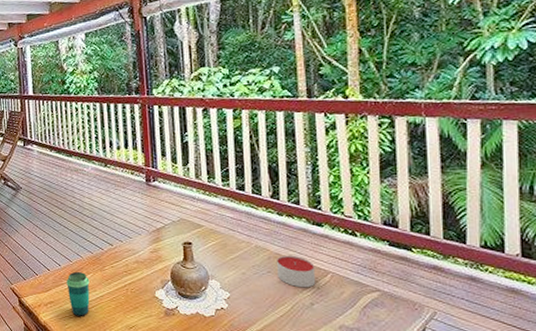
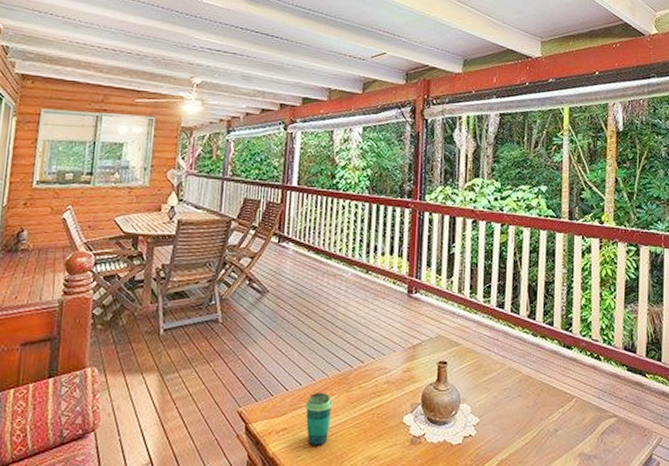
candle: present [277,255,316,288] -> none [527,378,562,413]

